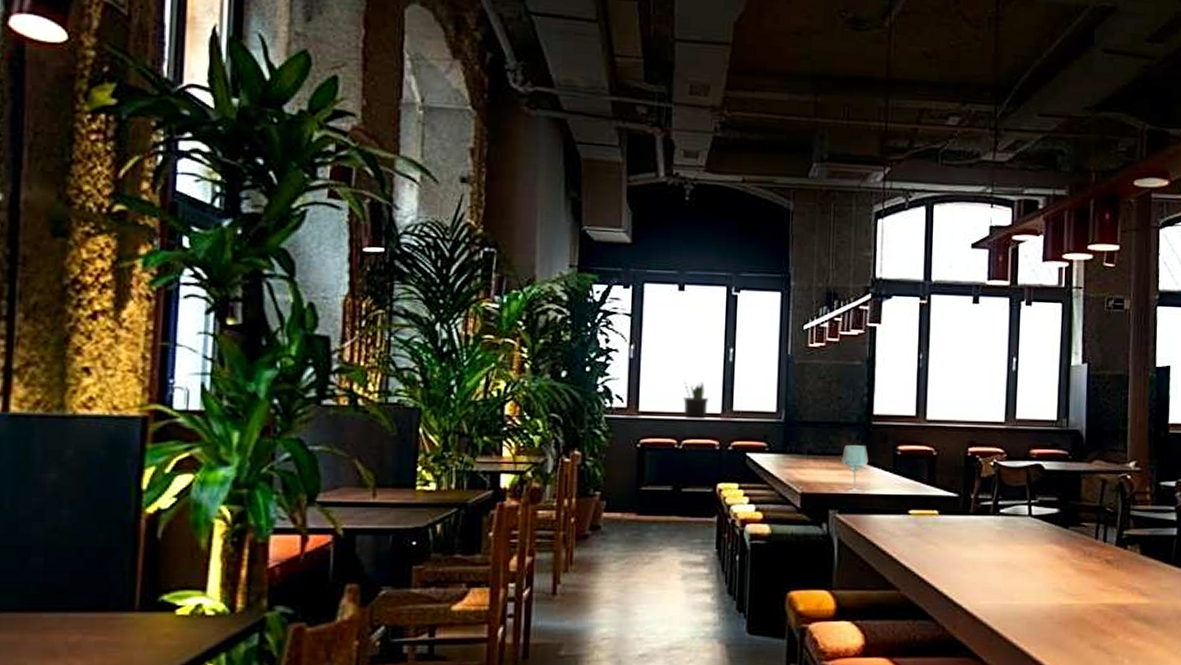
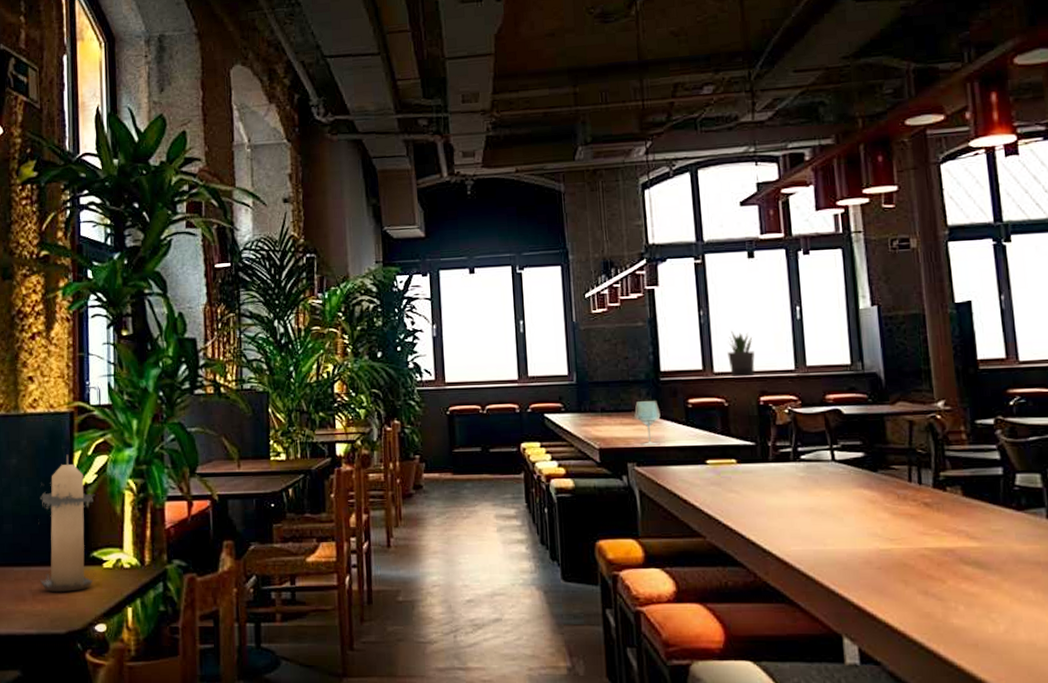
candle: none [81,470,172,644] -> present [38,454,95,592]
planter: present [683,381,709,420] -> none [482,352,506,387]
planter: none [942,378,968,426] -> present [727,331,755,377]

